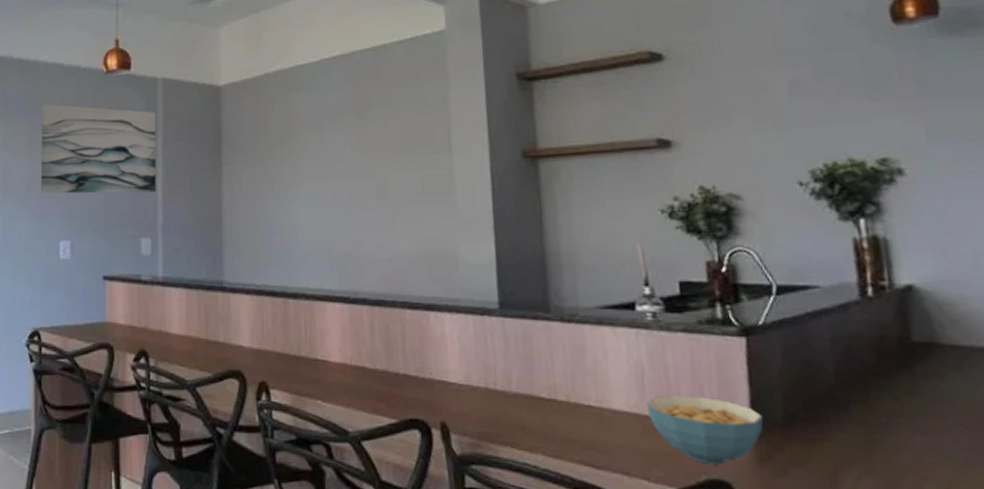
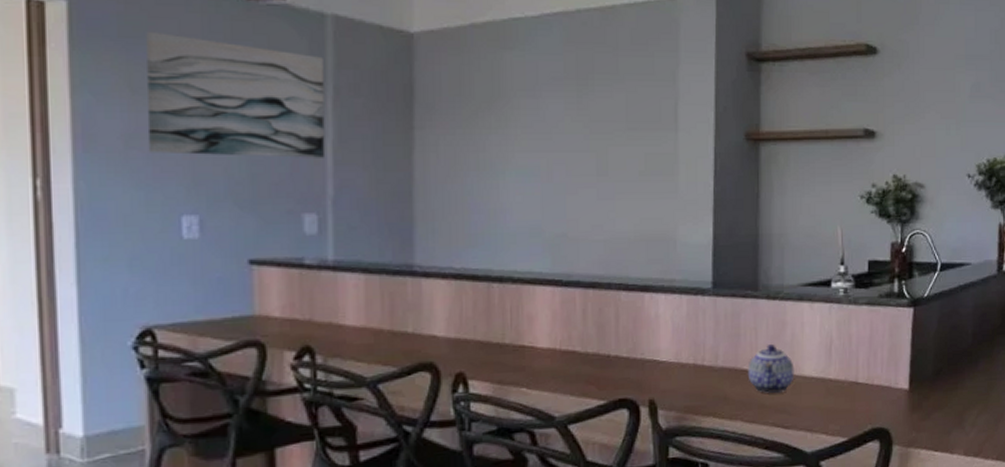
teapot: none [545,370,602,427] -> present [747,343,795,394]
cereal bowl: present [646,395,764,465] -> none [831,359,919,416]

